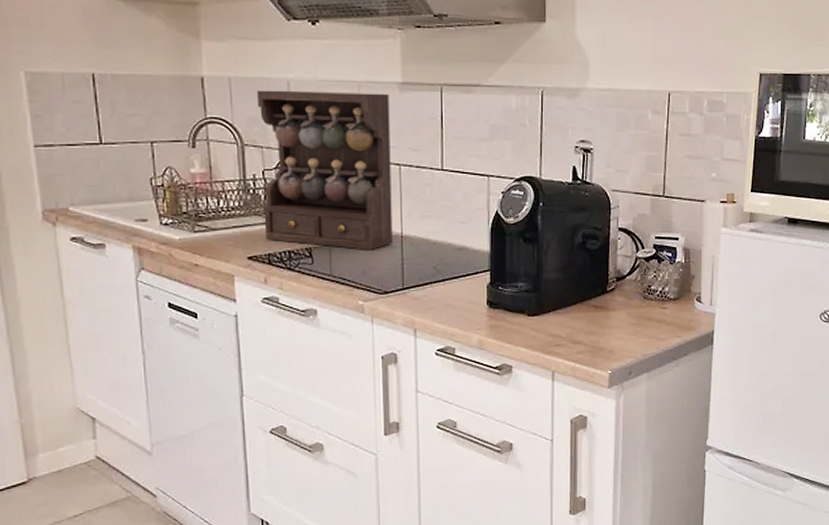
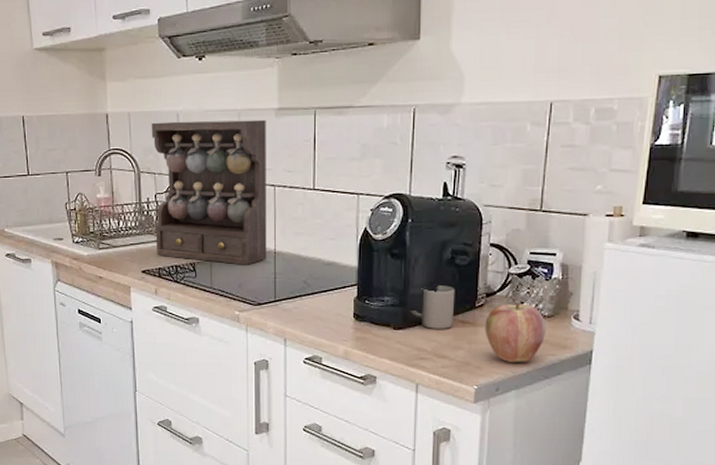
mug: none [544,270,587,315] -> present [410,285,455,329]
apple: none [616,284,673,346] -> present [485,301,547,363]

